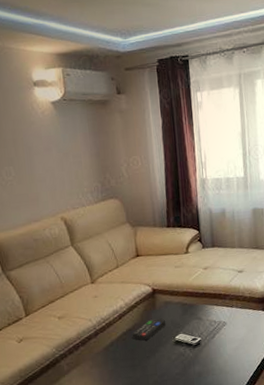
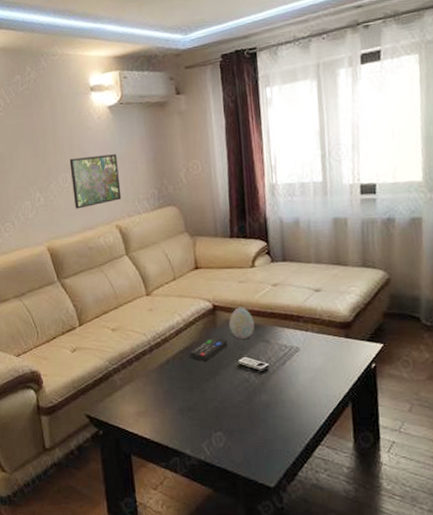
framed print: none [13,148,66,202] -> present [69,154,122,209]
decorative egg: none [167,289,189,318] -> present [229,307,255,339]

